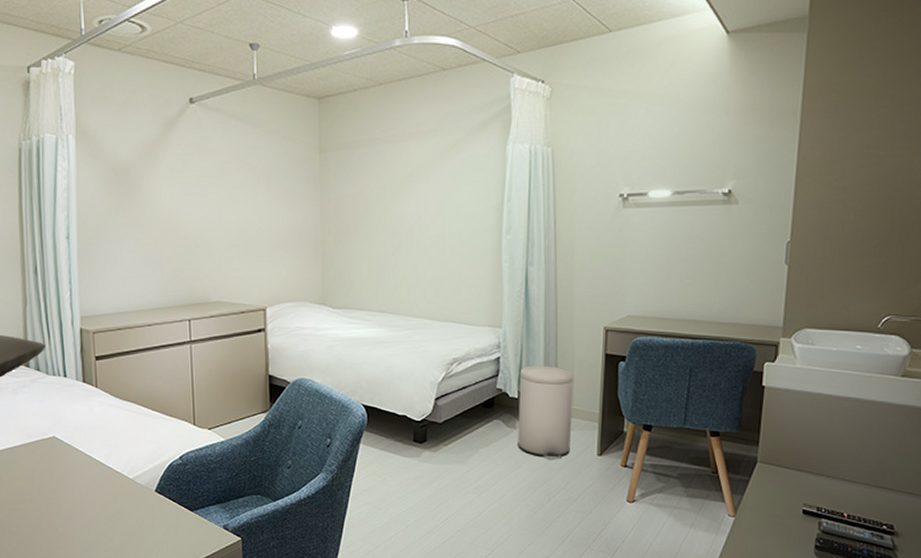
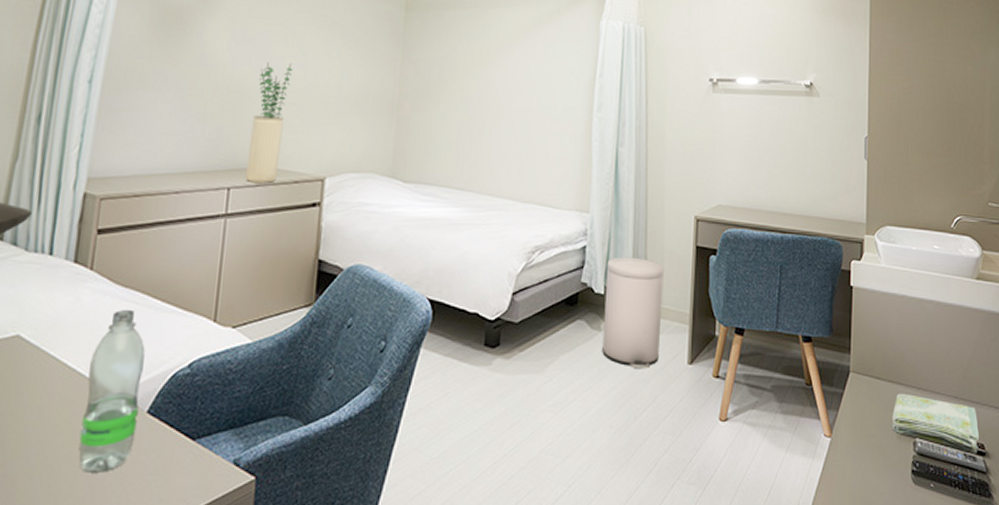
bottle: none [108,417,150,532] -> present [78,310,145,473]
vase: none [200,210,228,315] -> present [244,62,293,184]
towel: none [797,480,889,533] -> present [892,393,979,454]

